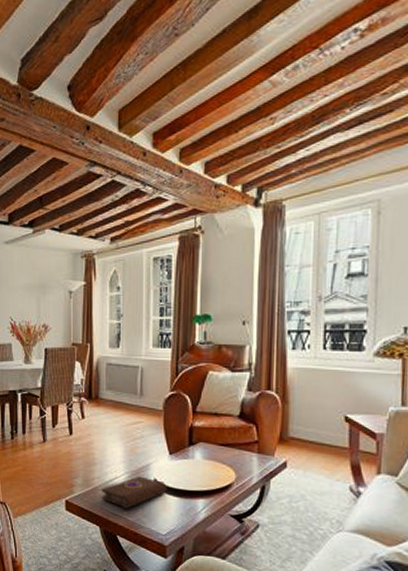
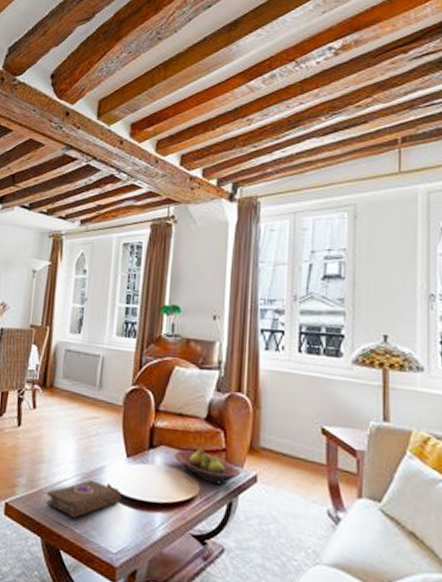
fruit bowl: none [212,442,273,472] -> present [174,448,242,485]

